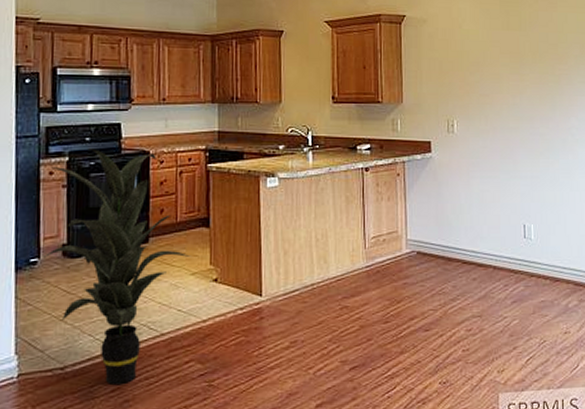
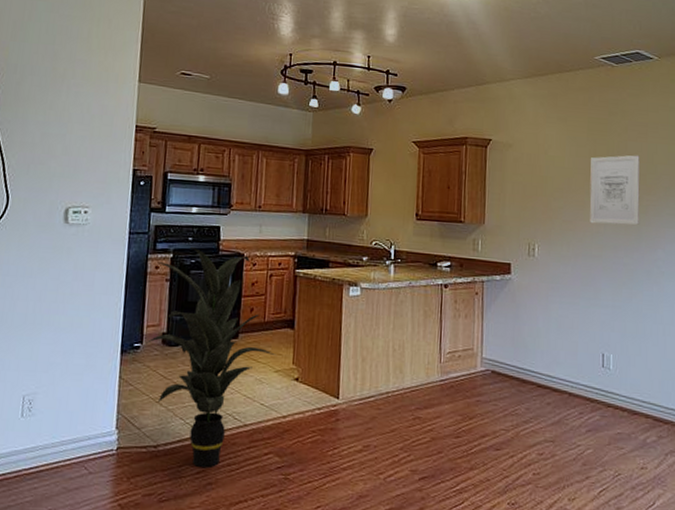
wall art: none [504,25,554,96] -> present [589,155,640,225]

